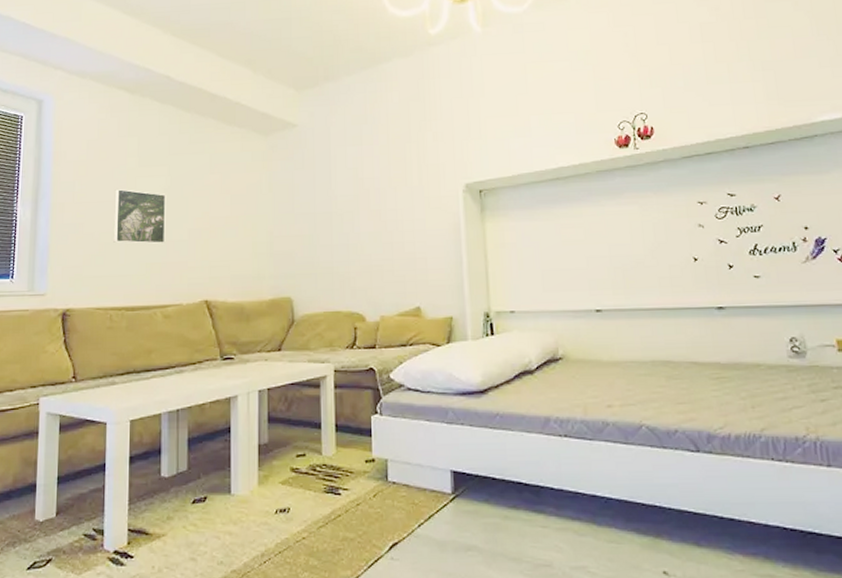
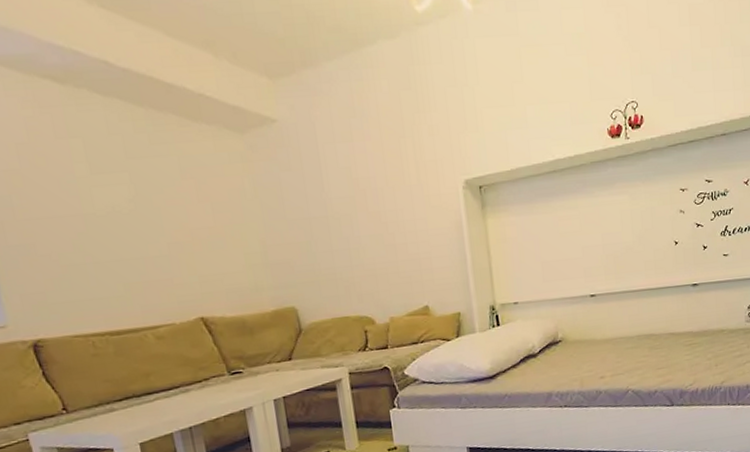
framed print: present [113,188,166,244] -> none [66,201,143,264]

